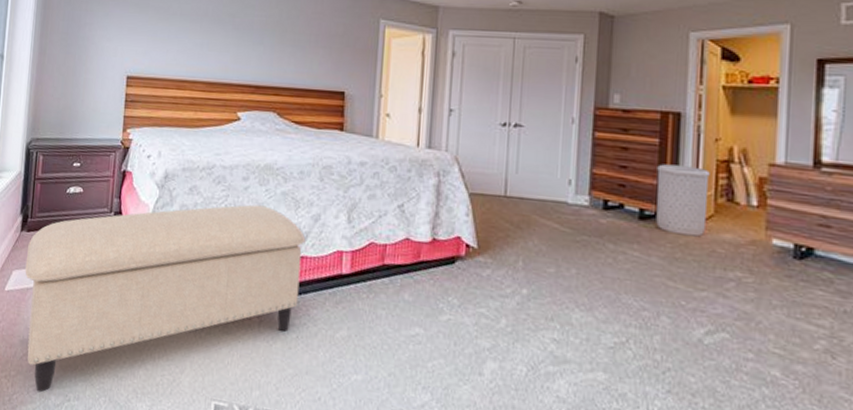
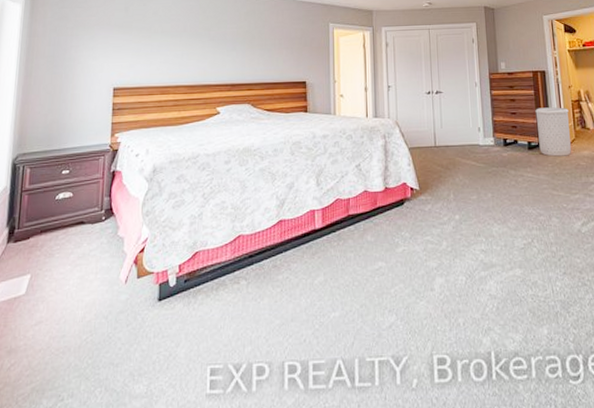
ottoman: present [25,204,306,393] -> none [12,183,283,400]

